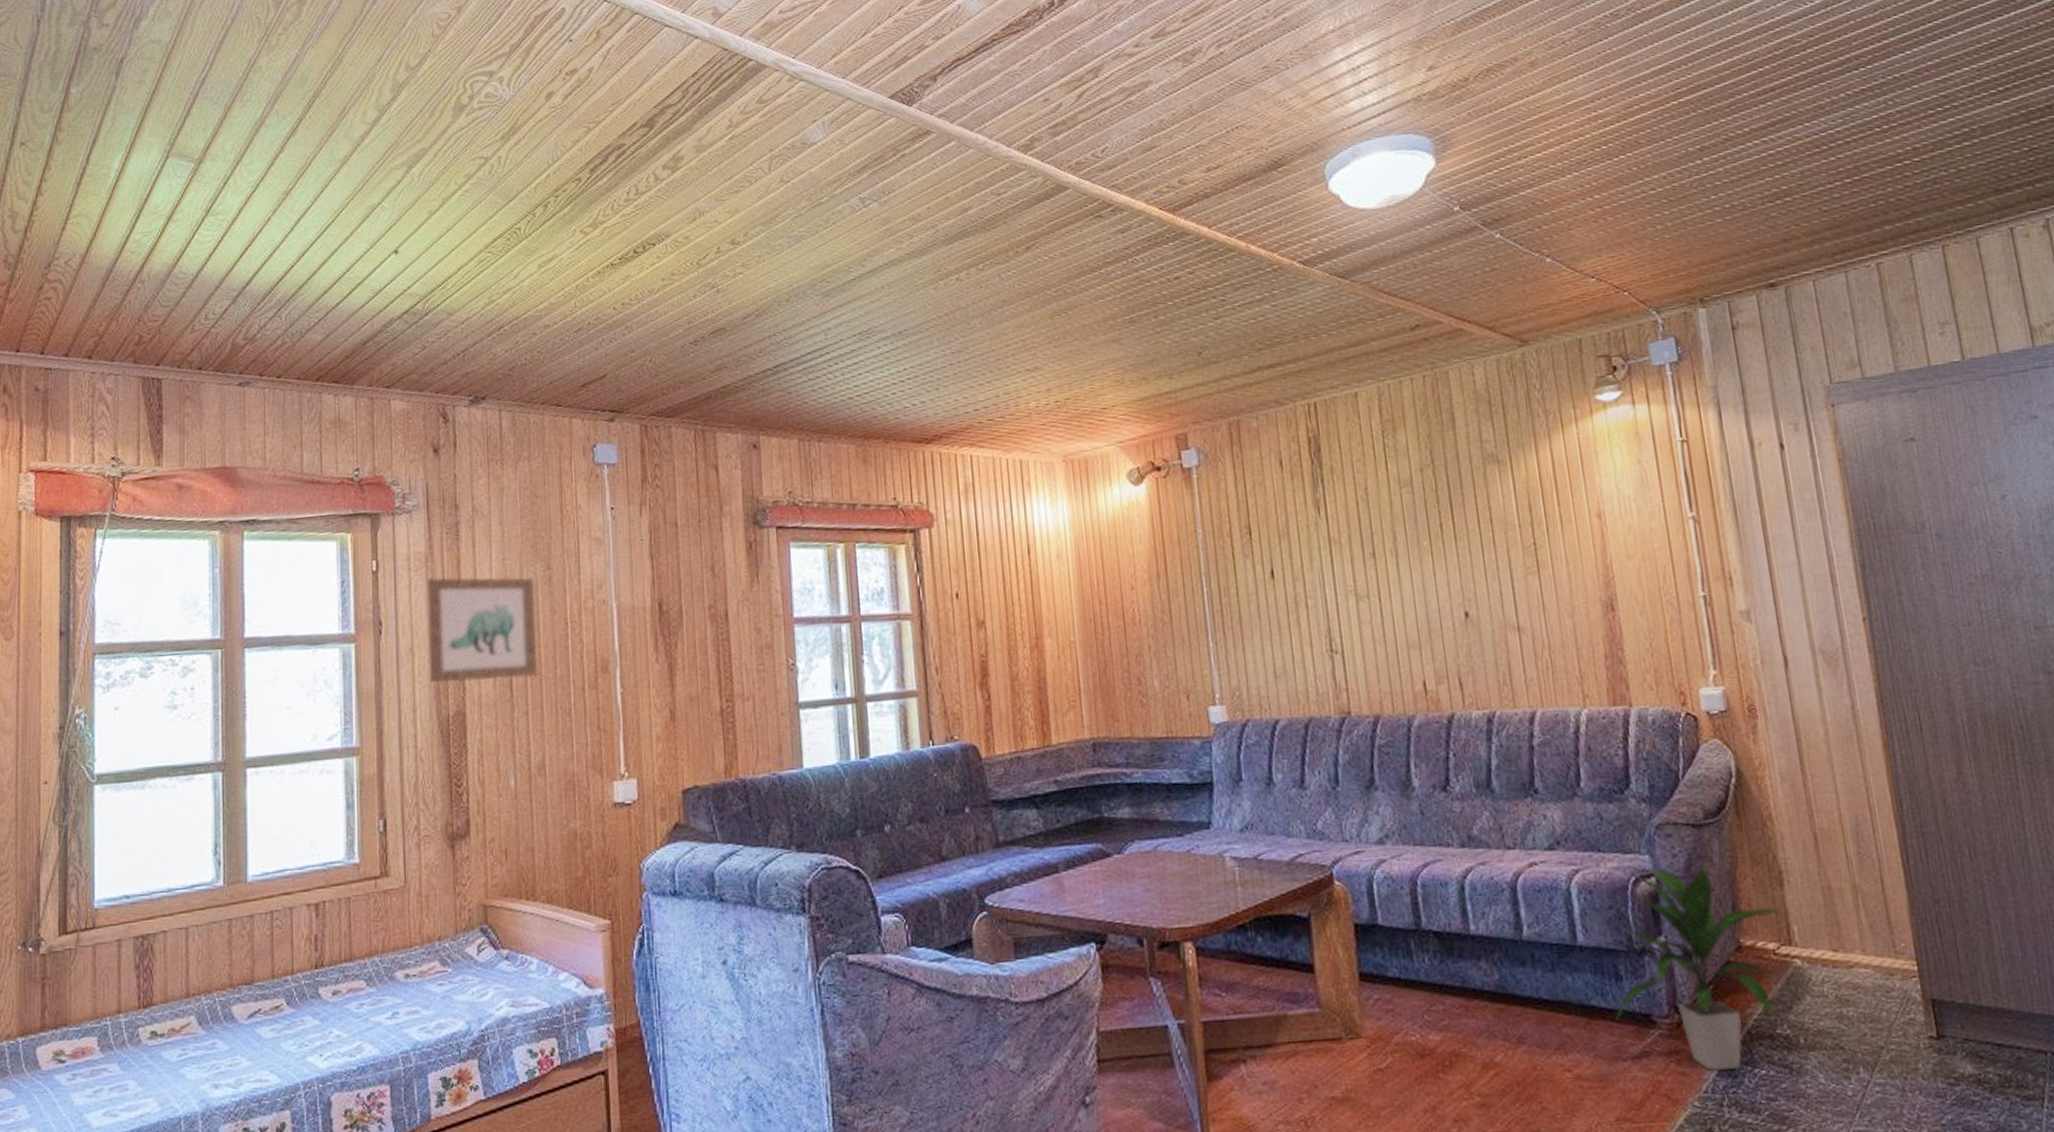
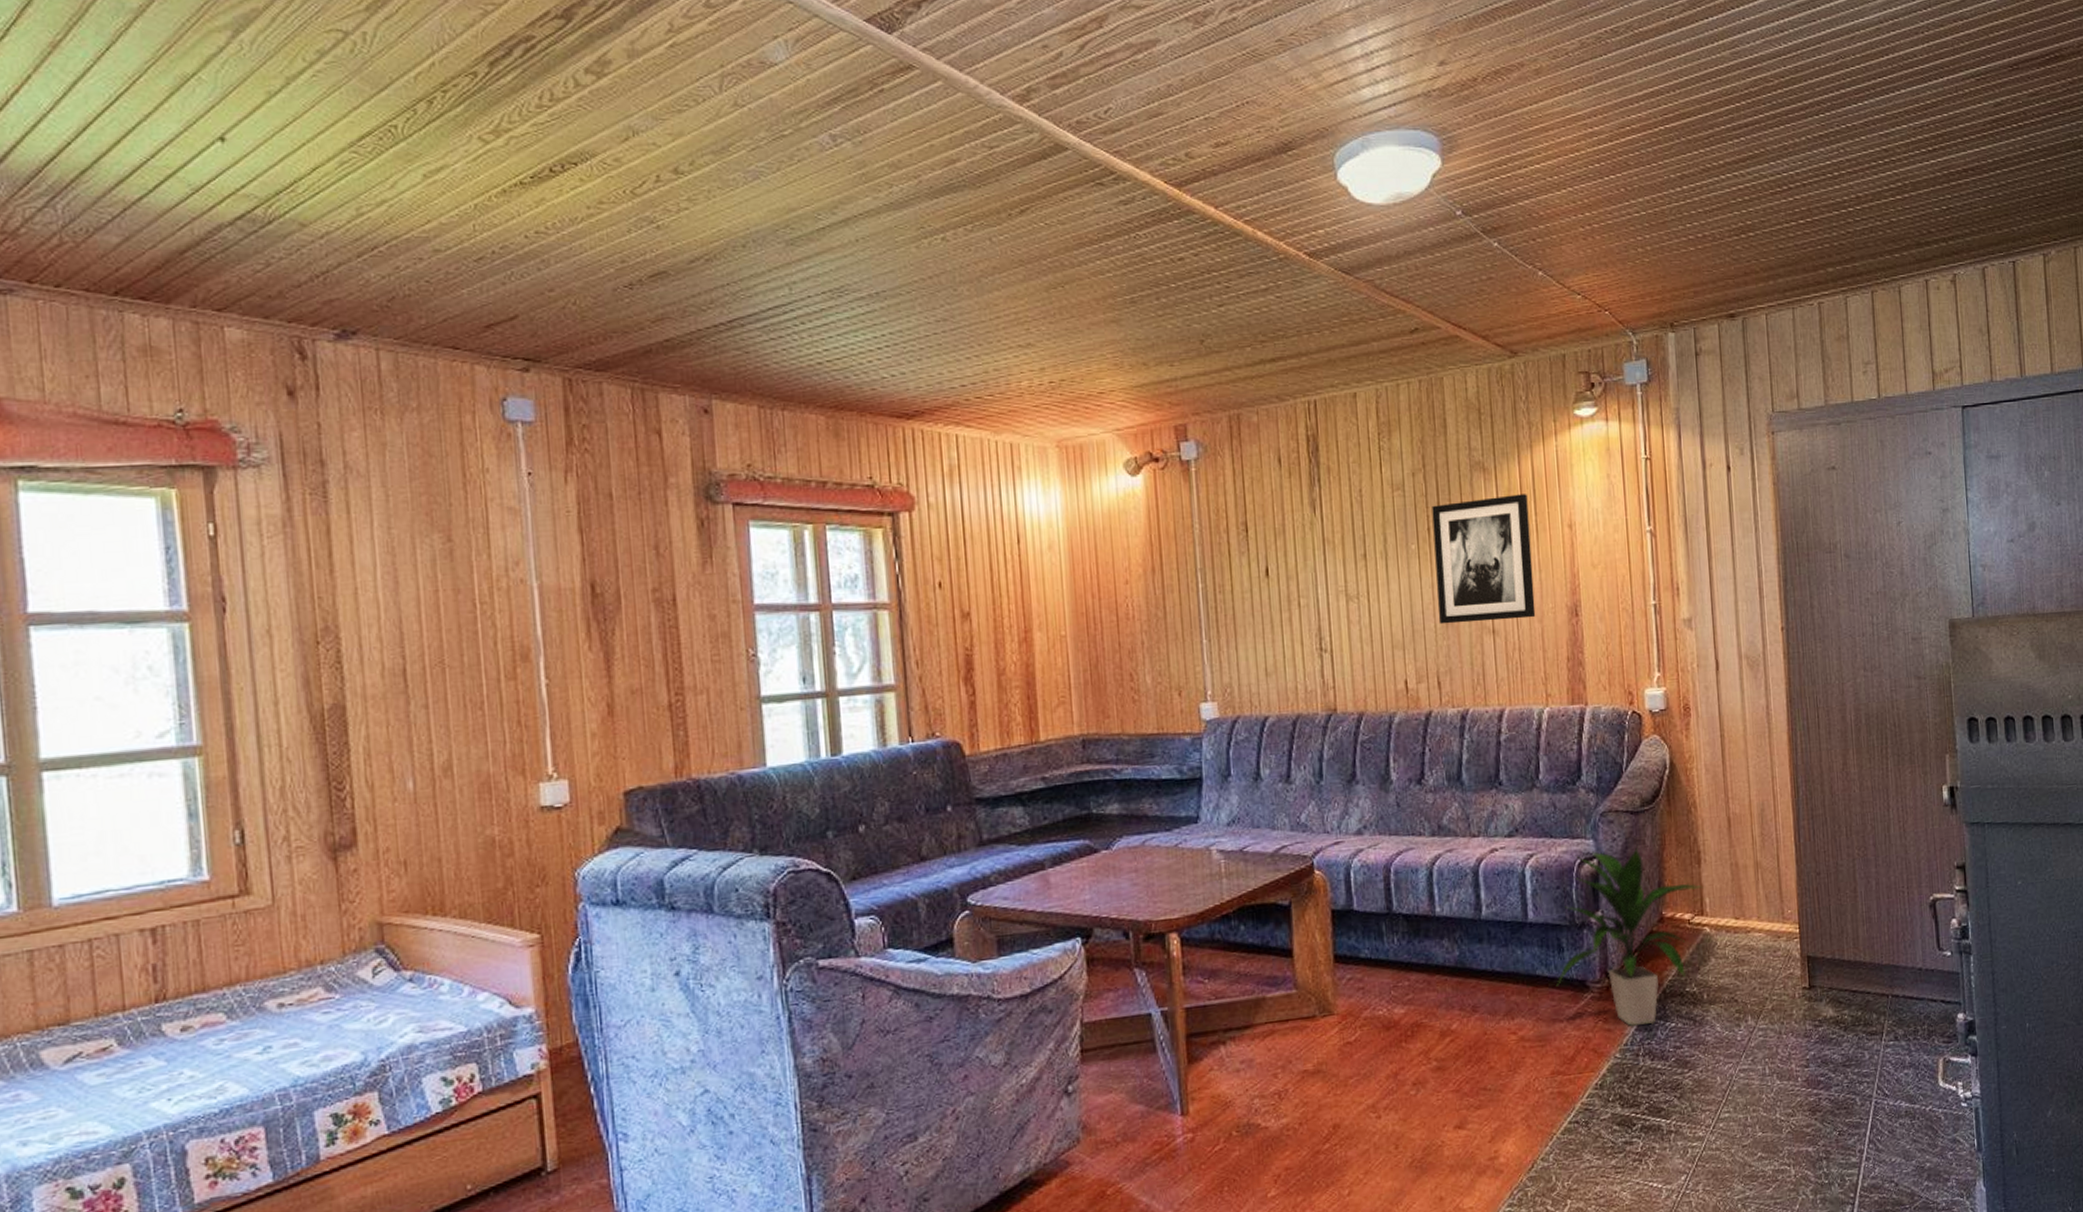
wall art: present [426,577,537,683] -> none [285,546,438,671]
wall art: none [1443,484,1566,623] -> present [1432,494,1536,625]

